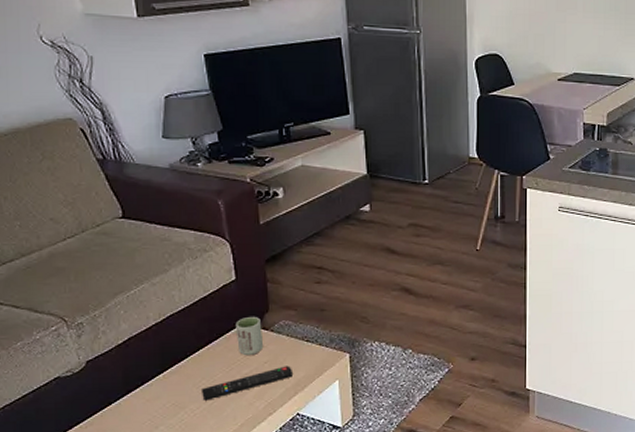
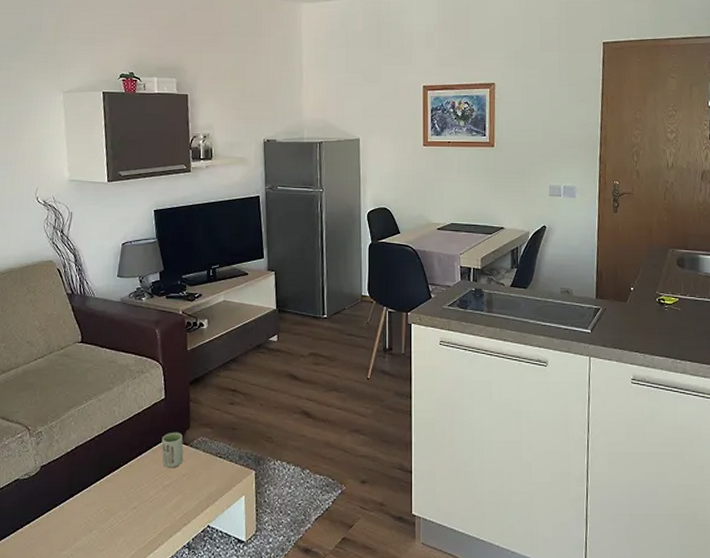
remote control: present [202,365,292,401] -> none [130,479,206,508]

